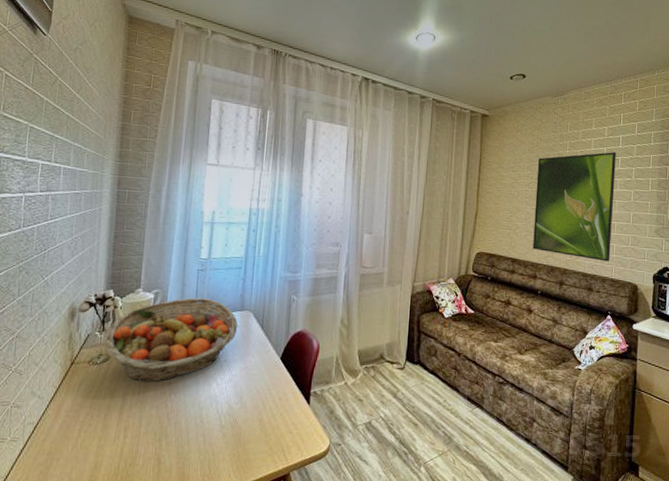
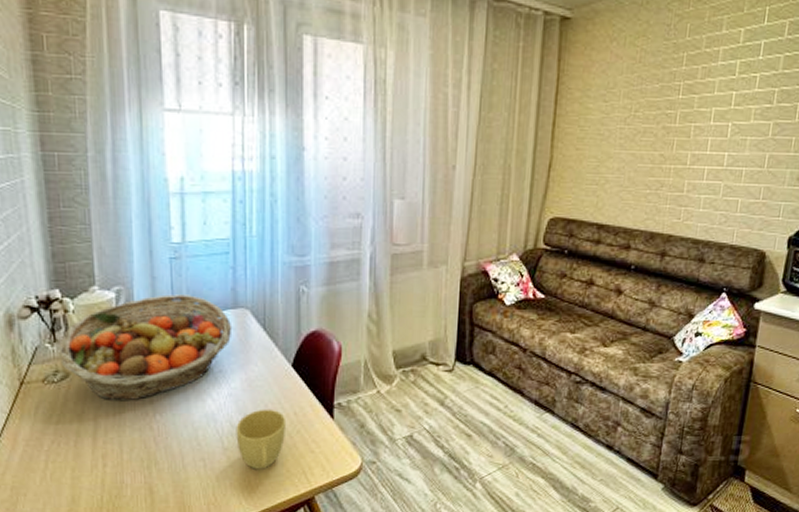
cup: none [231,393,273,446] -> present [236,409,287,469]
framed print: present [533,151,616,262] -> none [627,65,754,223]

